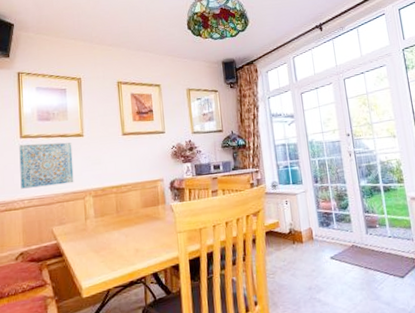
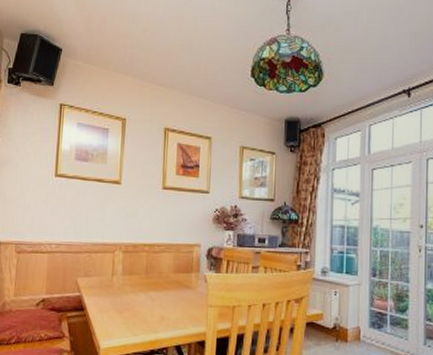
wall art: present [19,142,74,189] -> none [50,184,108,234]

